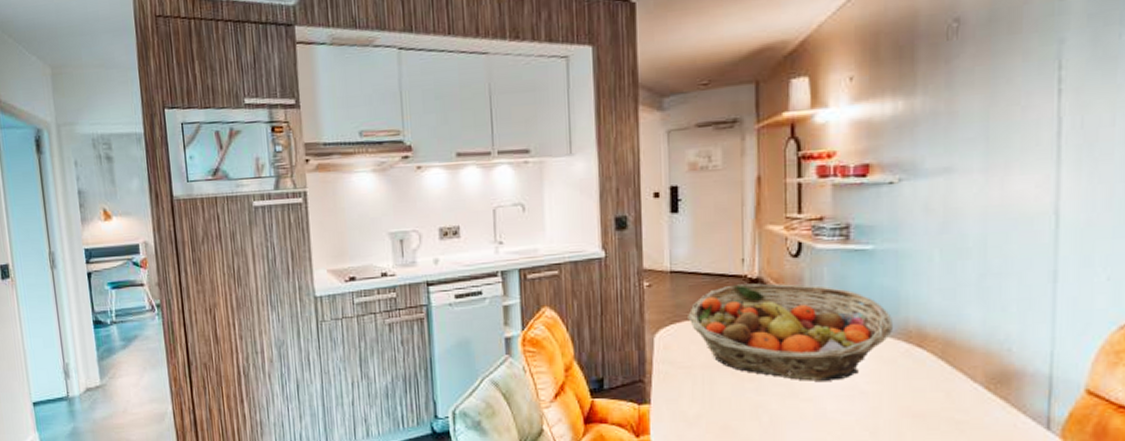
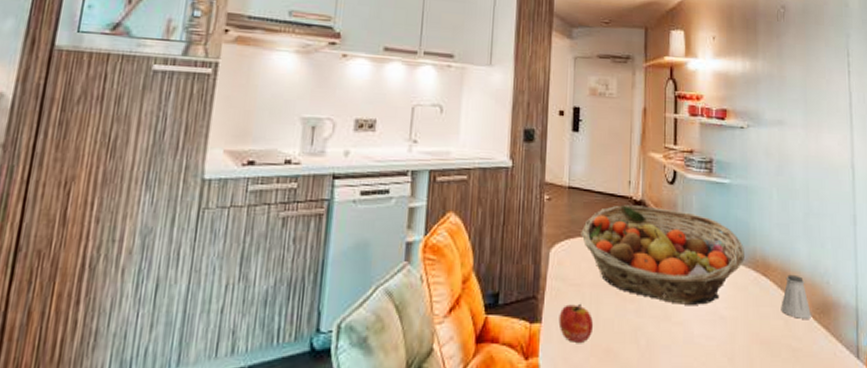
apple: none [669,384,708,421] -> present [558,303,594,342]
saltshaker: none [941,343,983,390] -> present [781,274,811,319]

